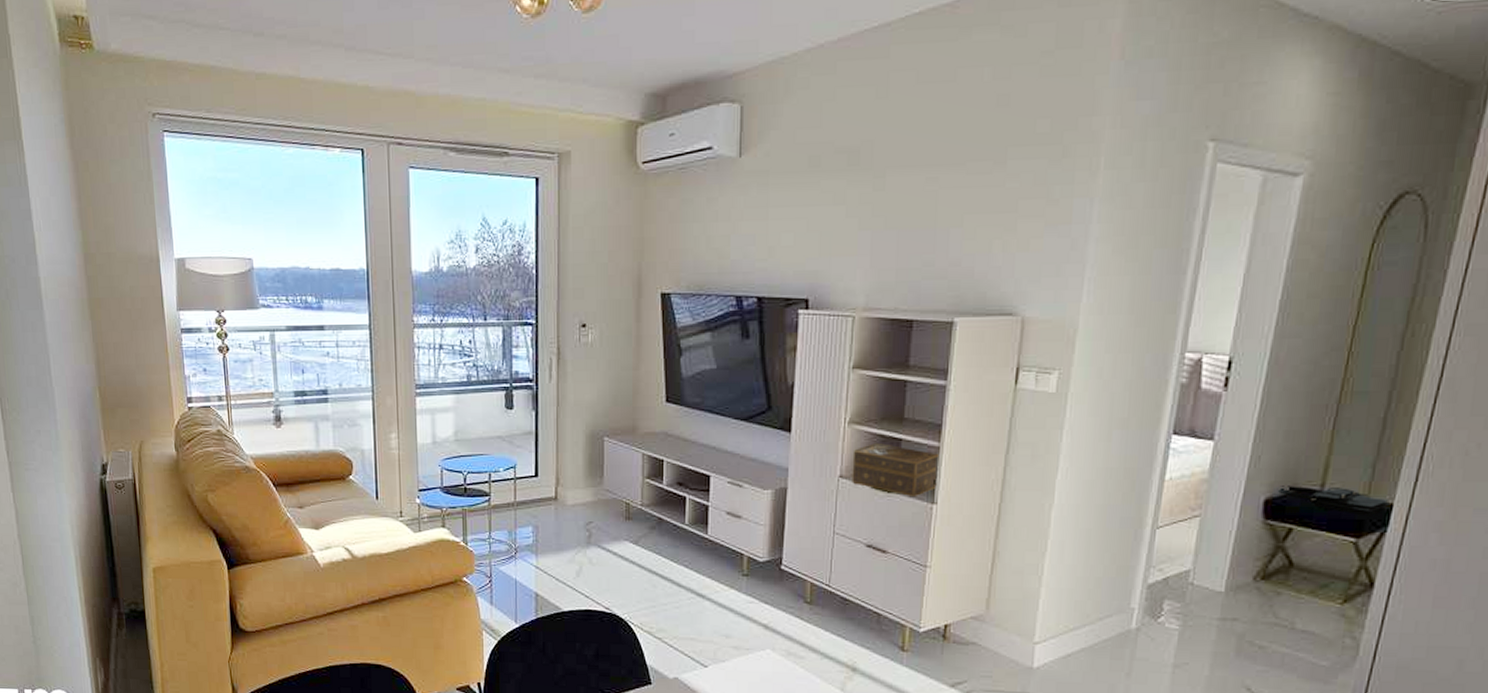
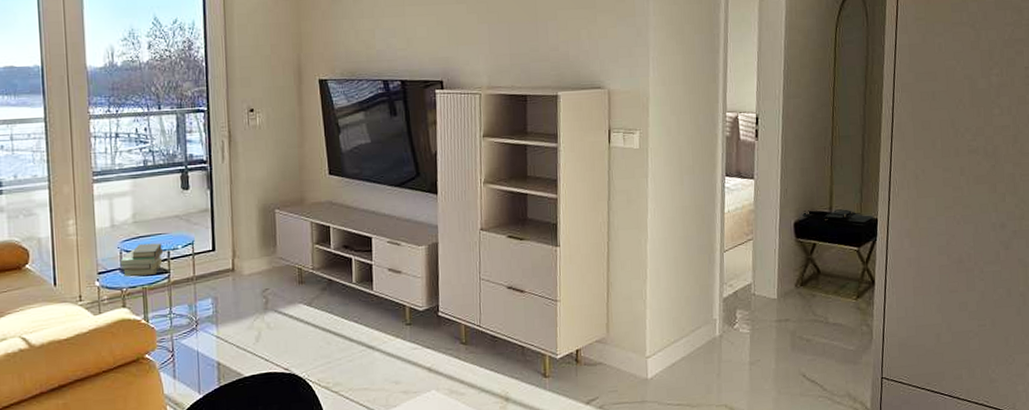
books: none [440,464,484,496] -> present [120,243,163,277]
decorative box: present [852,443,940,496] -> none [489,198,558,242]

